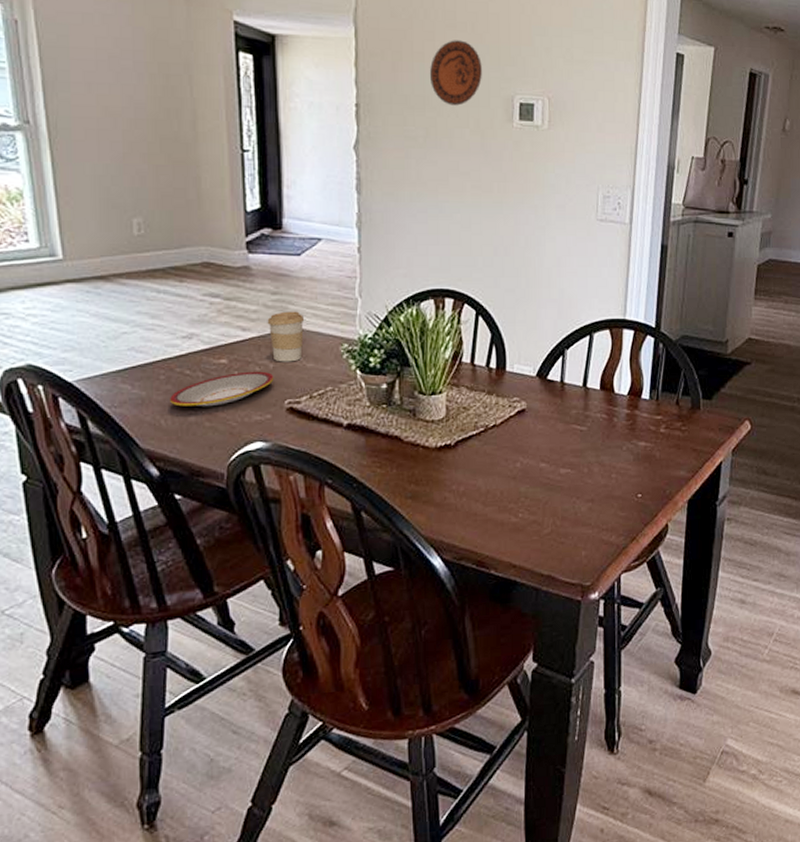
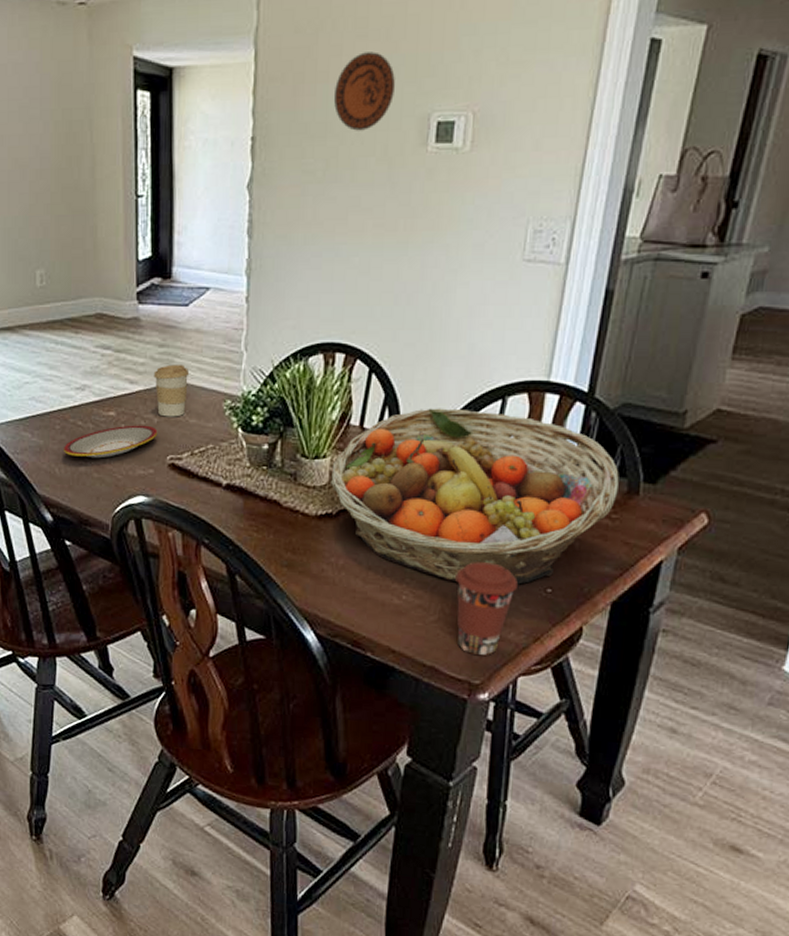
fruit basket: none [447,344,685,496] -> present [330,408,619,585]
coffee cup: none [563,476,615,559] -> present [455,562,519,655]

